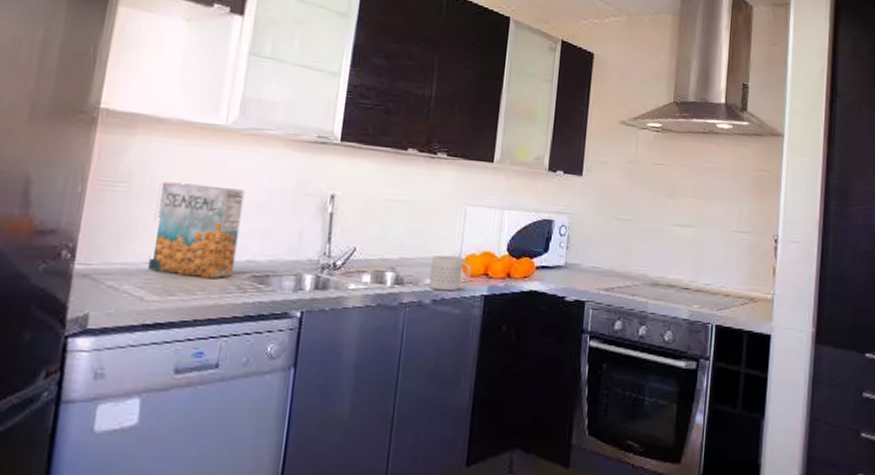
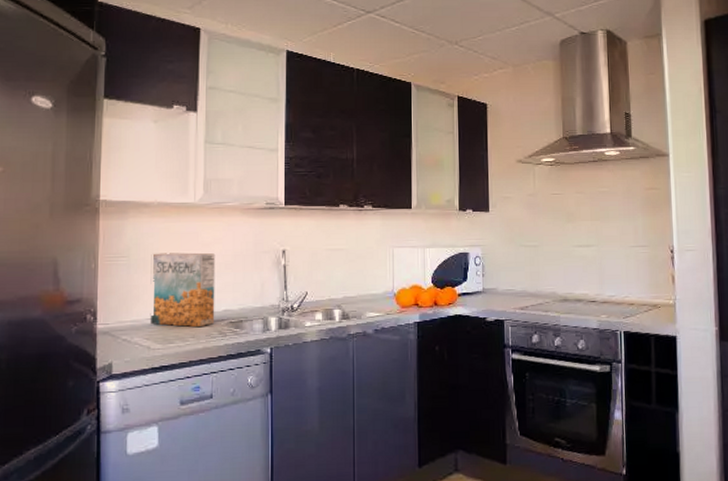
mug: present [429,255,472,292] -> none [370,292,405,322]

